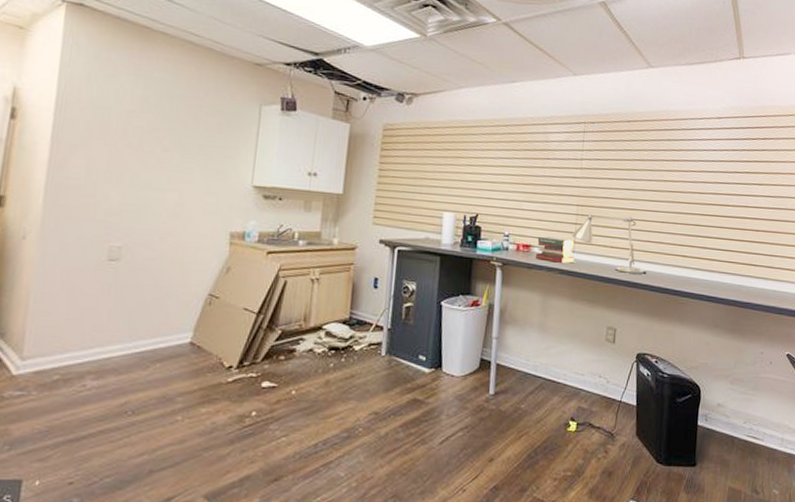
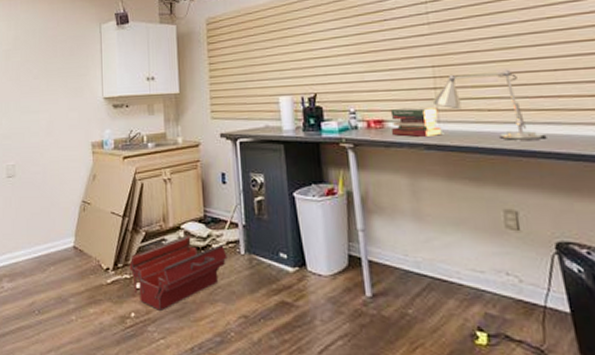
toolbox: none [257,334,368,410] -> present [129,234,227,312]

